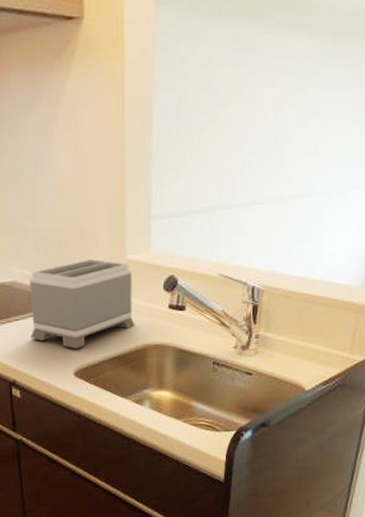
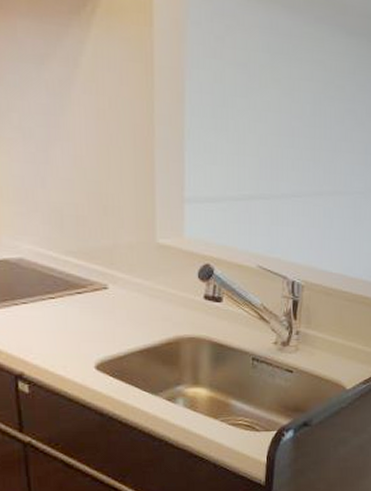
toaster: present [29,258,135,349] -> none [40,239,167,338]

